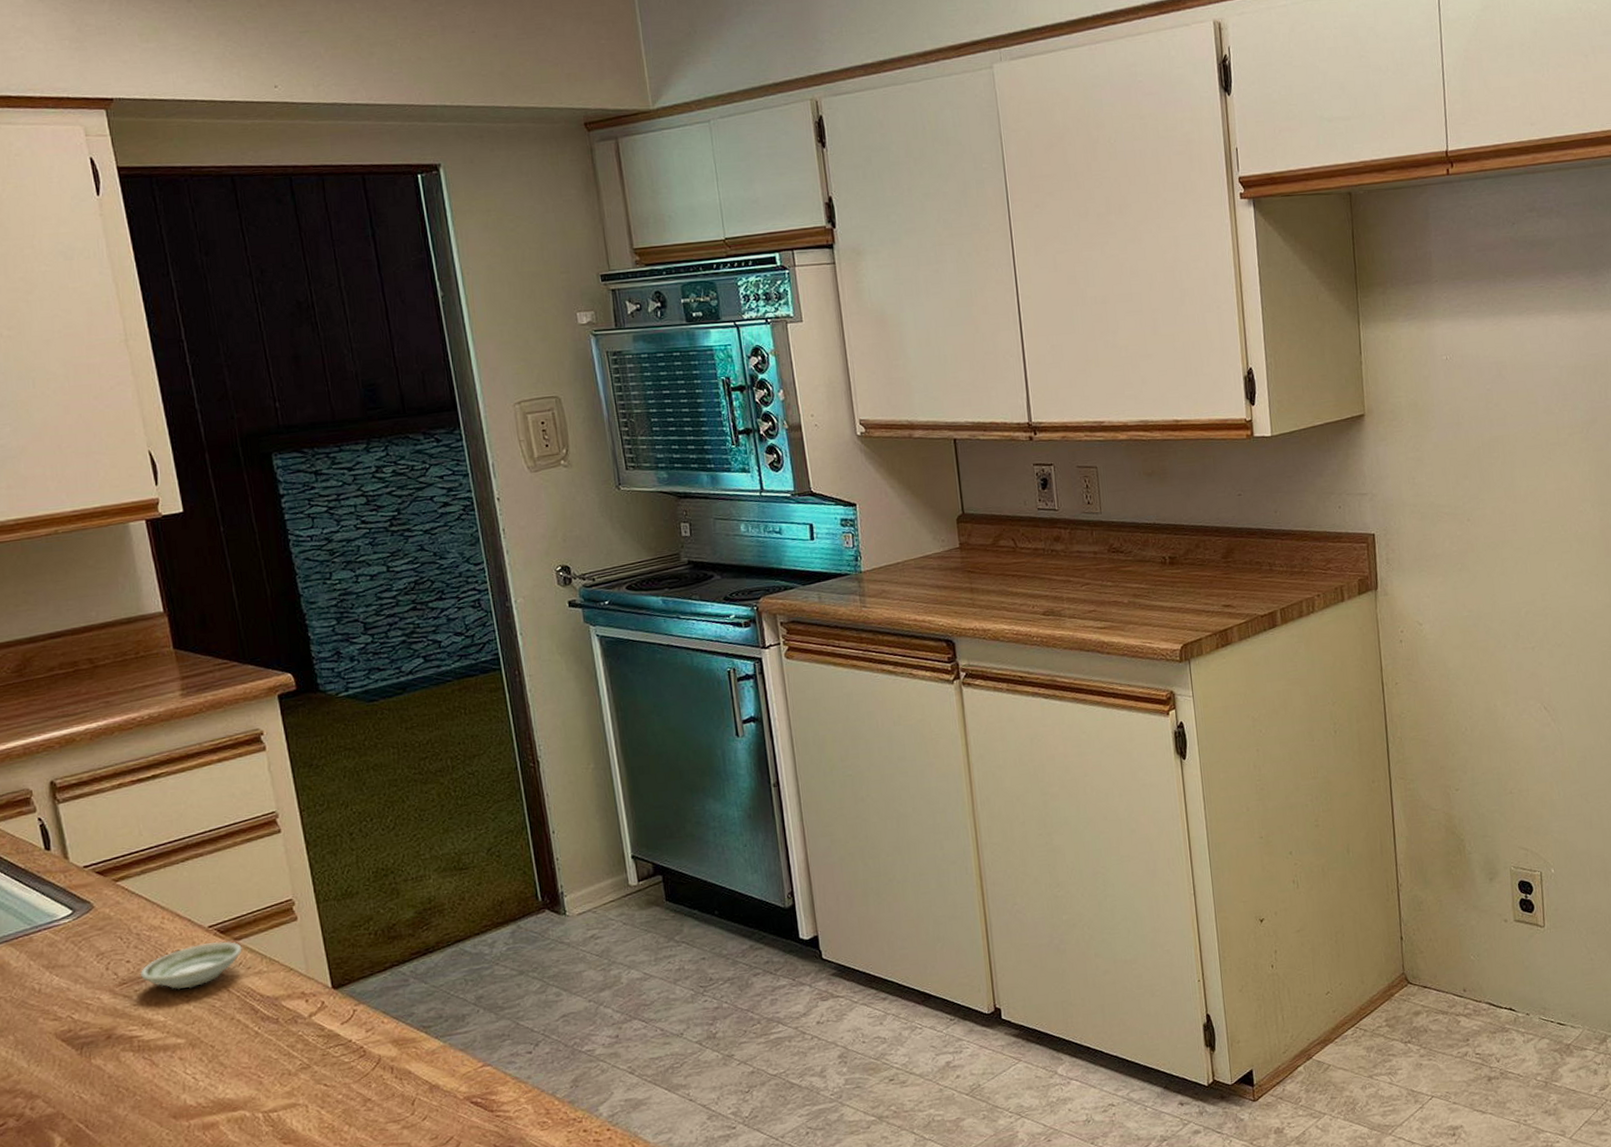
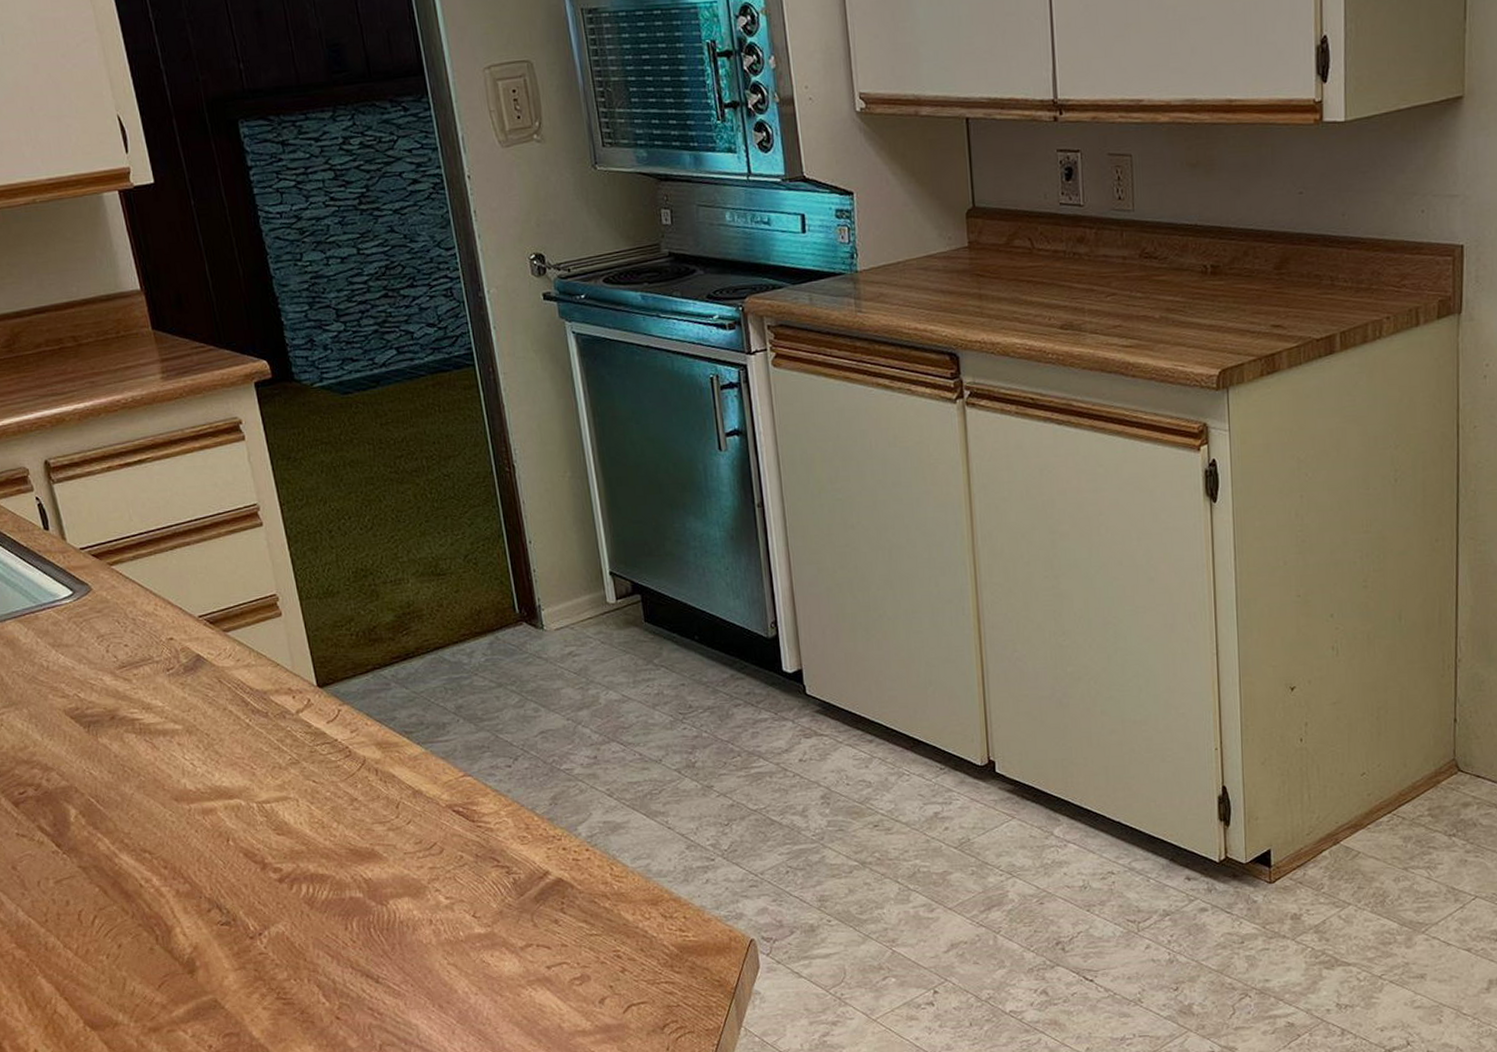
saucer: present [141,941,243,990] -> none [138,632,231,677]

